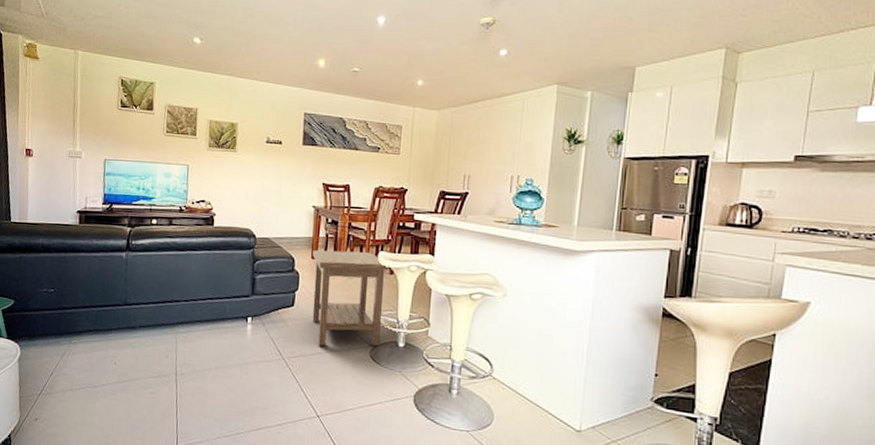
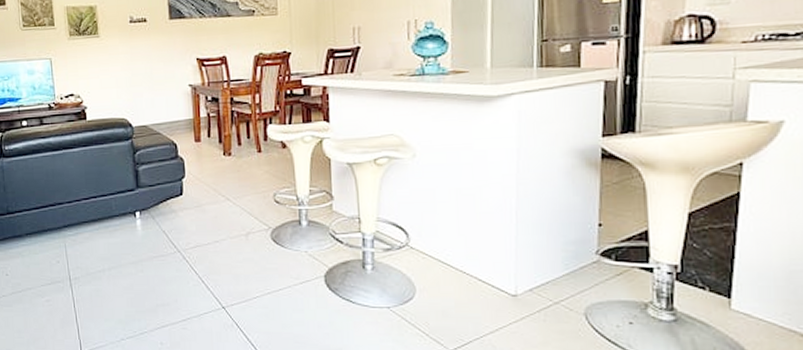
side table: present [312,250,390,346] -> none [195,128,281,234]

